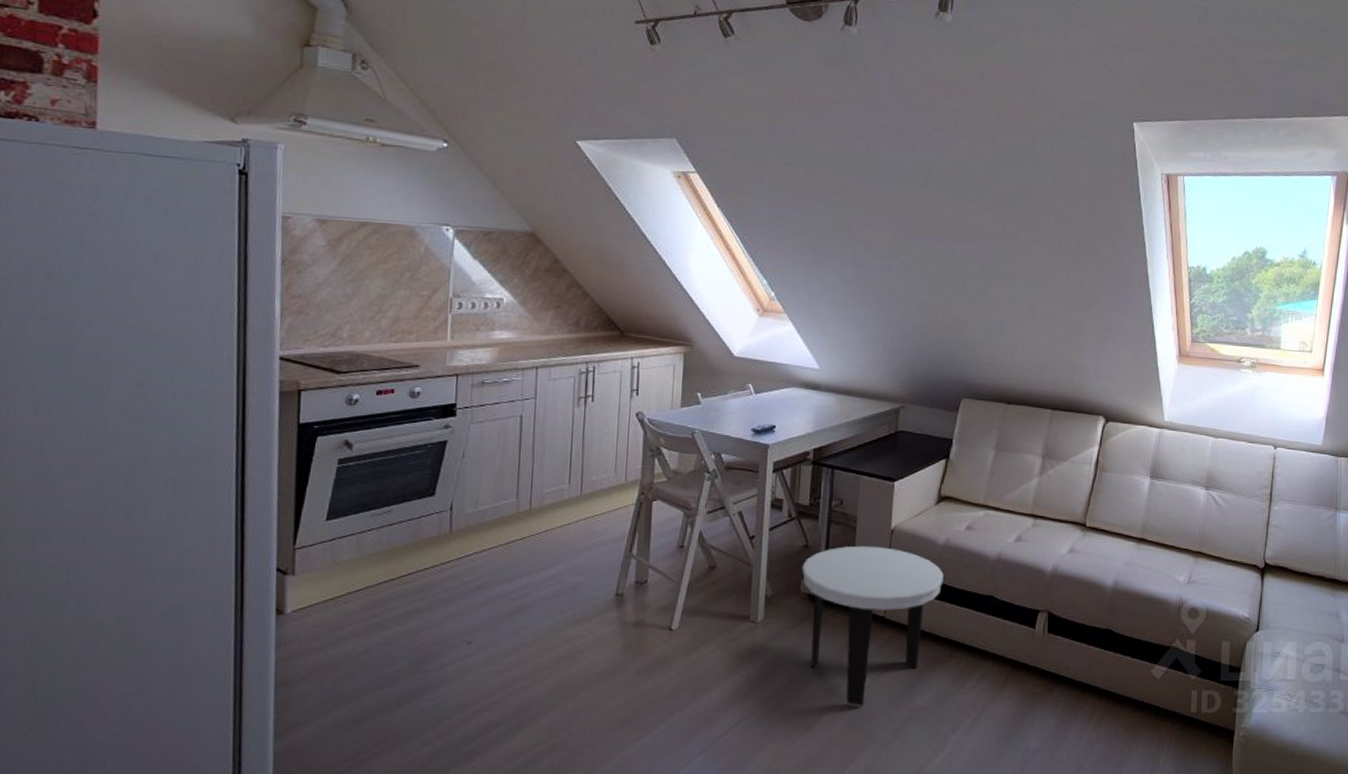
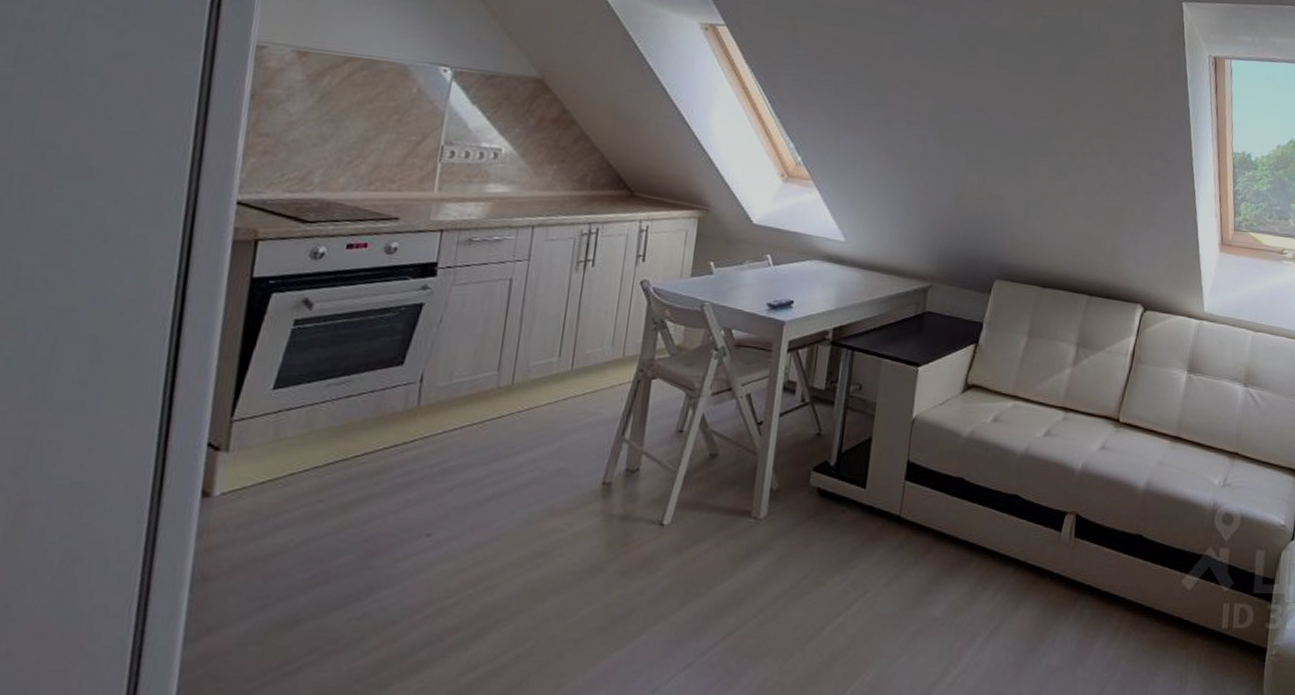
side table: present [802,545,944,706] -> none [812,435,966,615]

